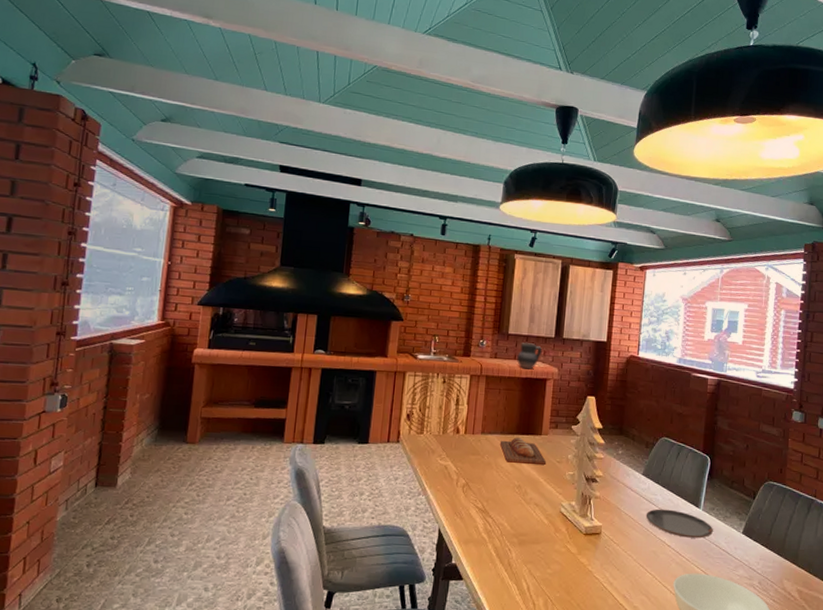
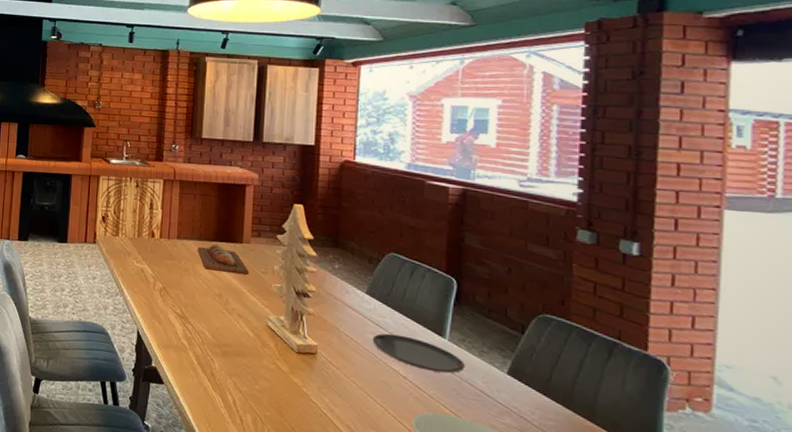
ceramic jug: present [517,342,543,370] -> none [212,147,240,175]

